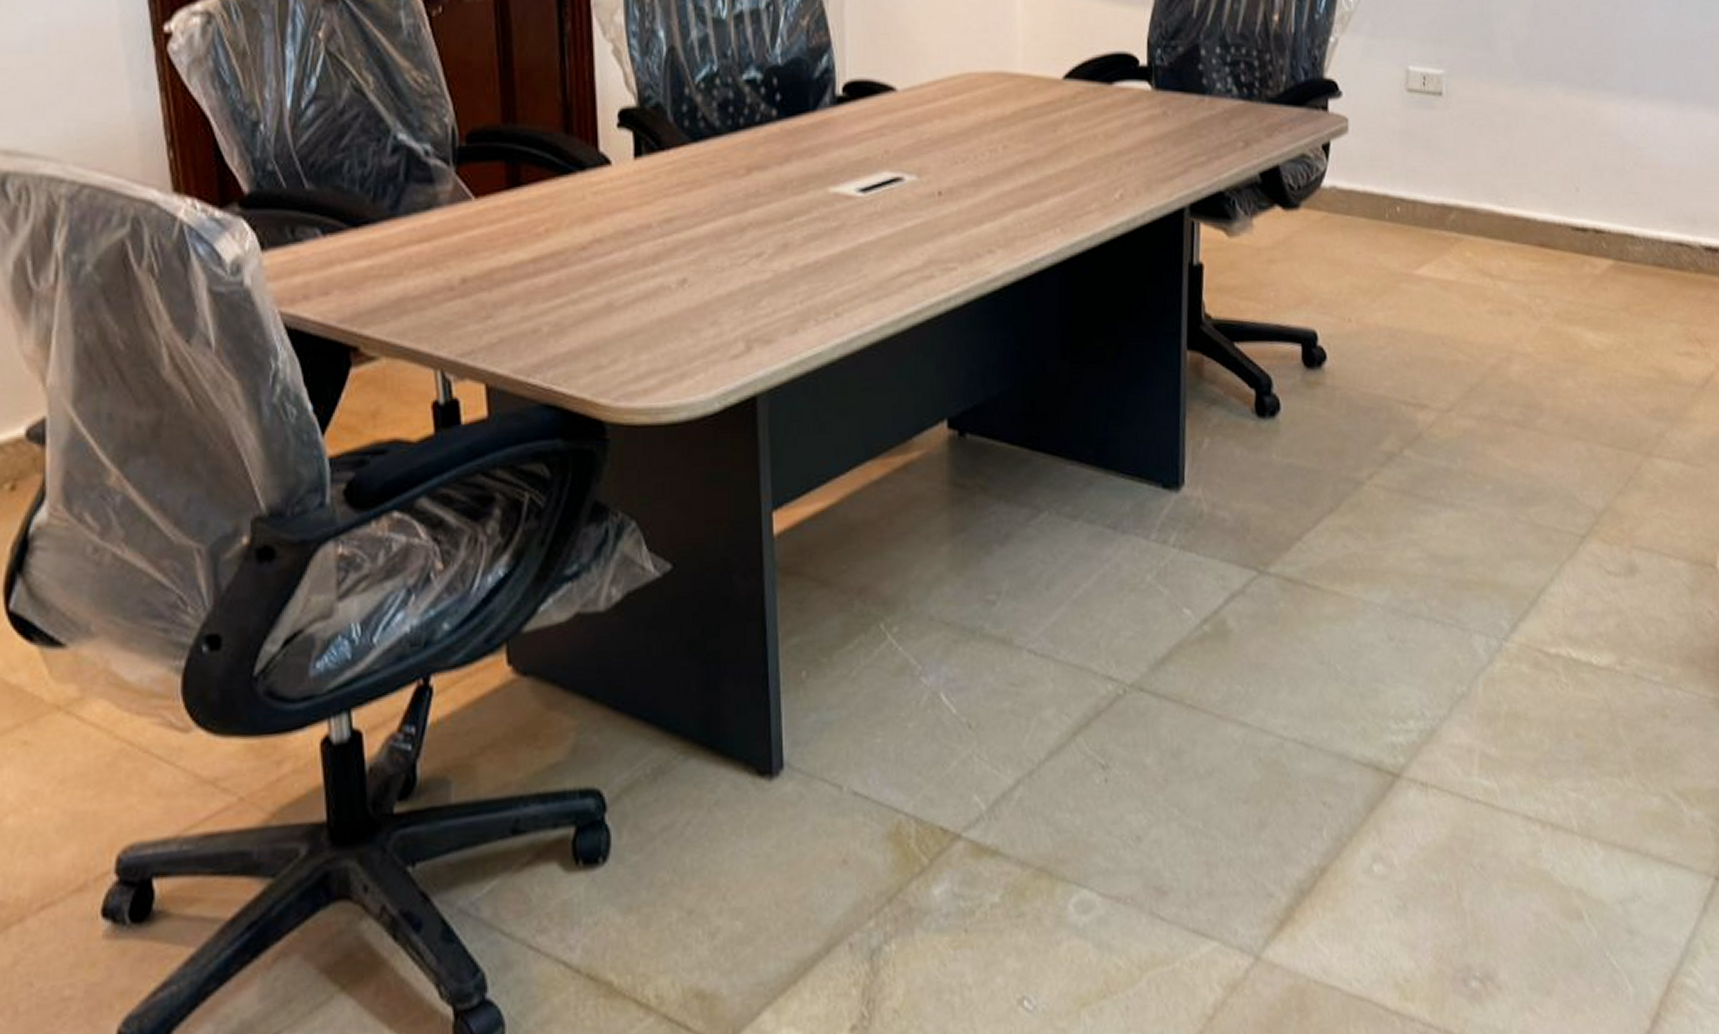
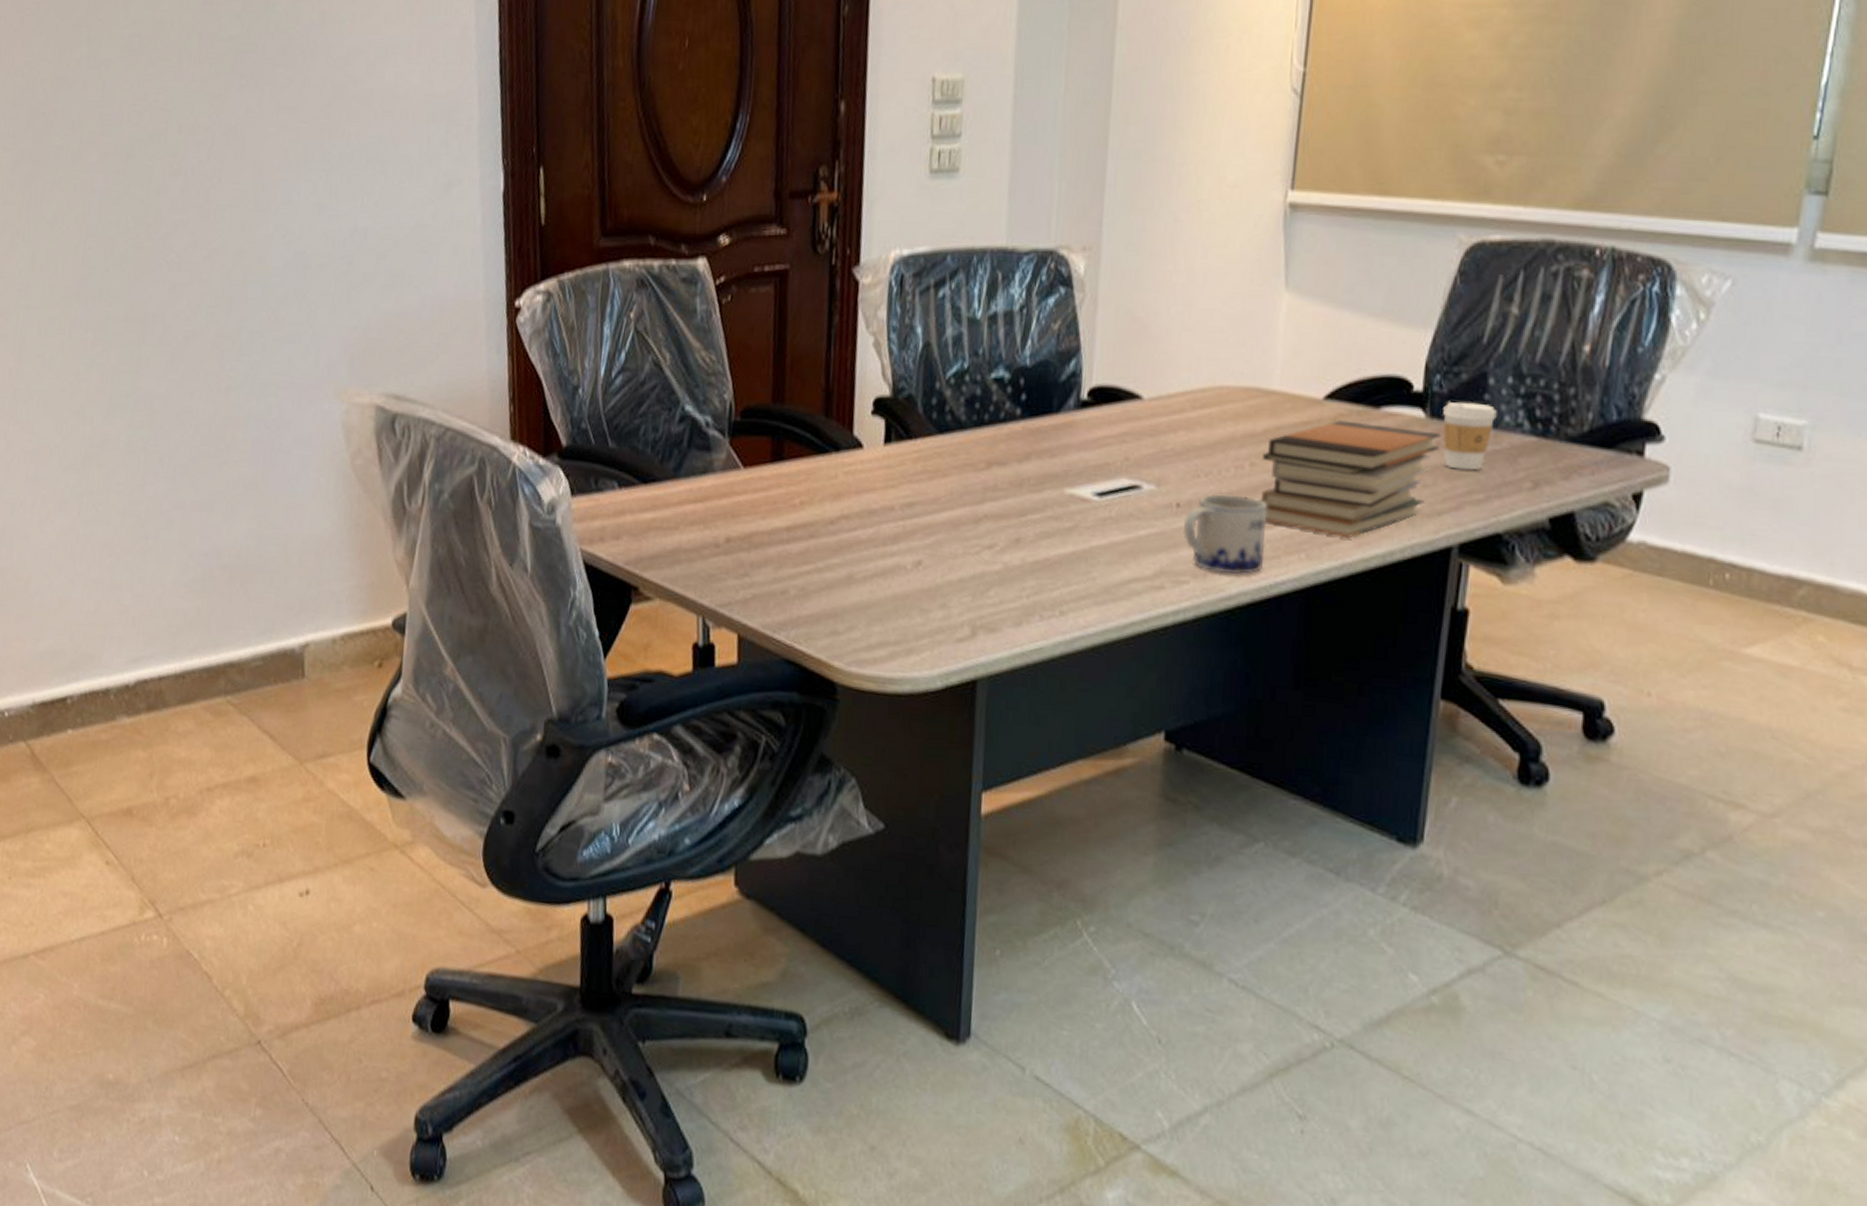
mug: none [947,178,1023,257] -> present [1183,494,1268,576]
book stack: none [1012,98,1167,210] -> present [1260,420,1442,539]
coffee cup: none [1166,73,1210,136] -> present [1442,401,1497,471]

